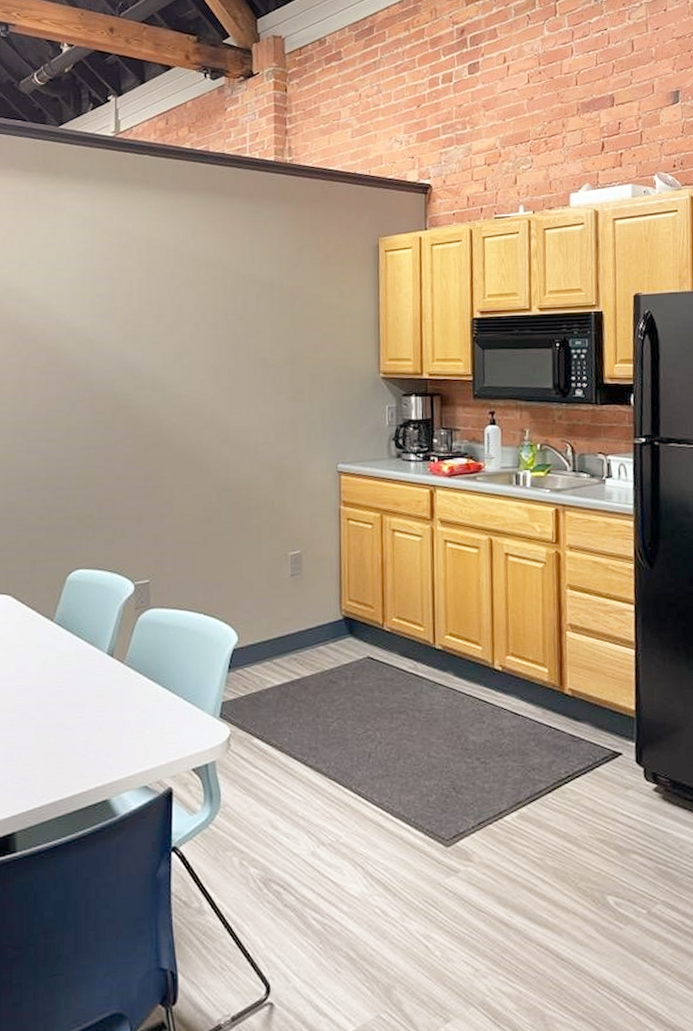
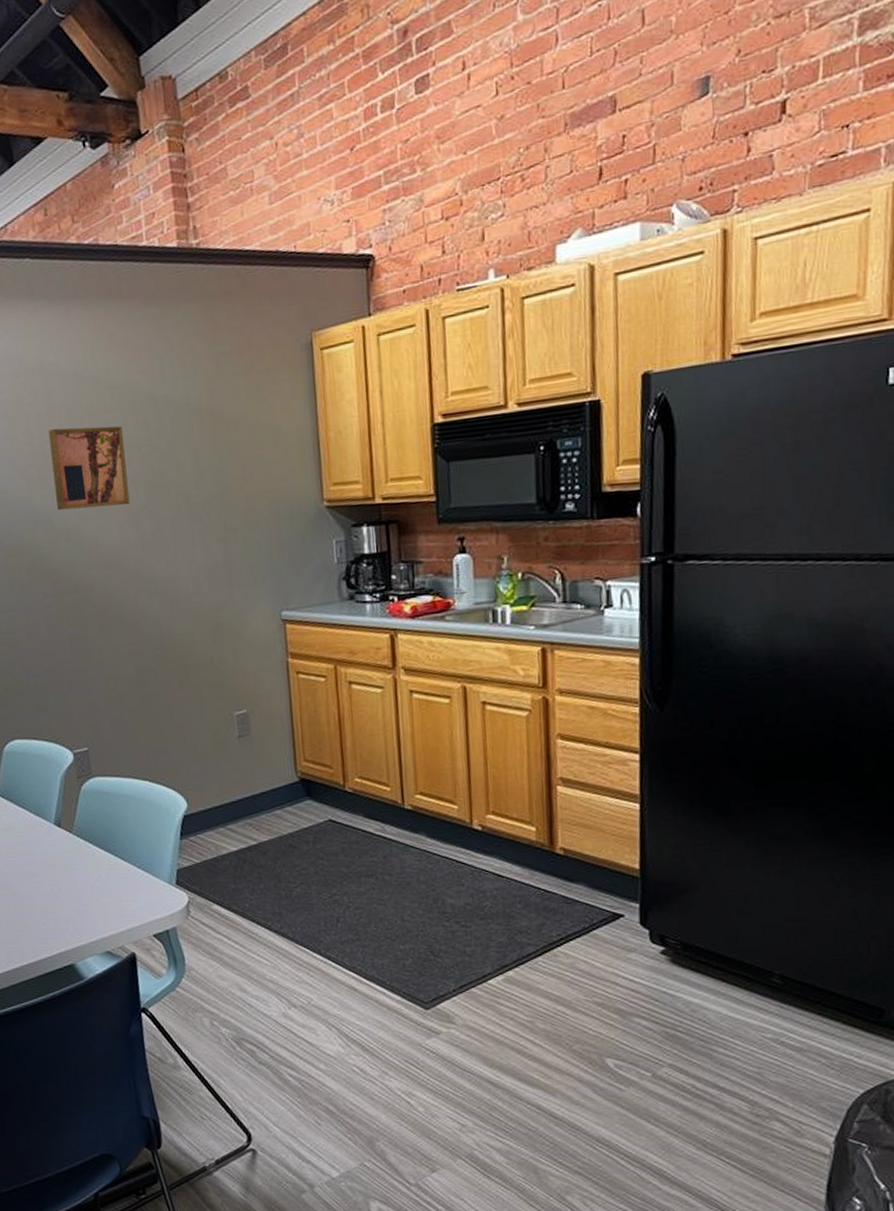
wall art: none [147,293,214,363] -> present [48,426,130,511]

